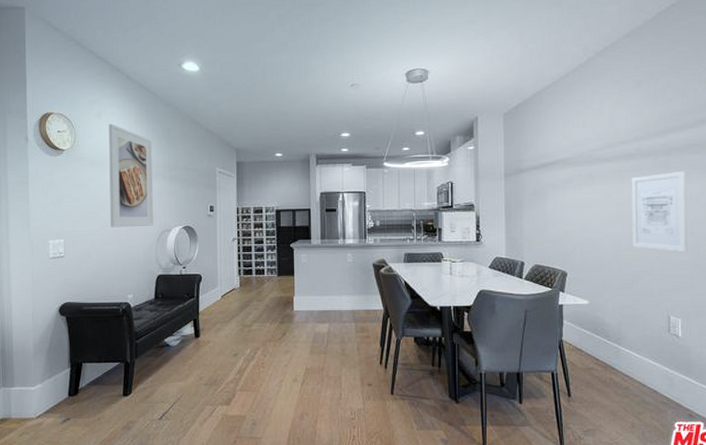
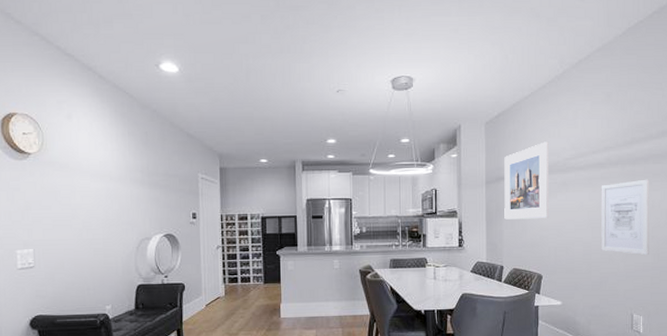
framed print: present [109,123,153,228] -> none [80,126,132,236]
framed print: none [524,132,574,214] -> present [504,141,549,220]

